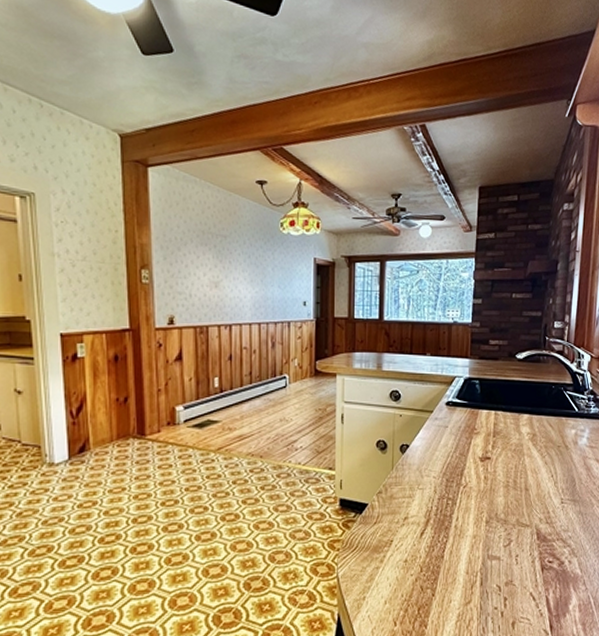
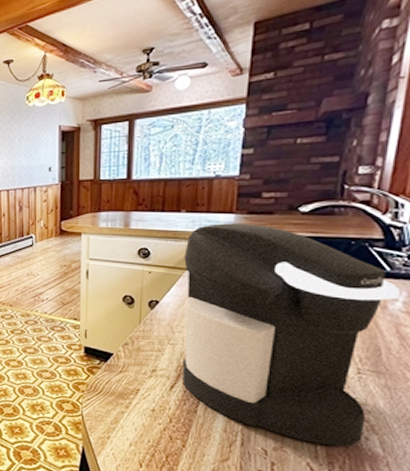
coffee maker: none [430,367,585,574] -> present [182,223,401,447]

